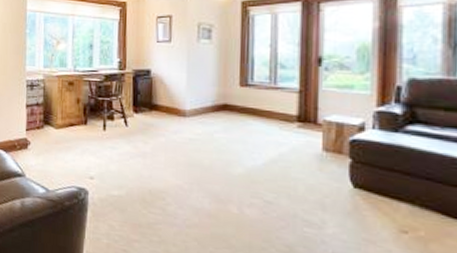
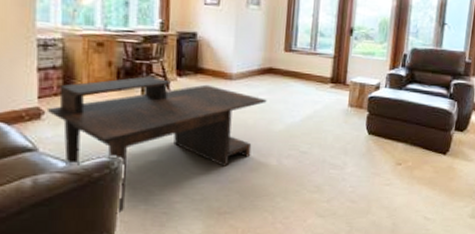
coffee table: none [33,112,223,244] -> present [48,76,267,214]

